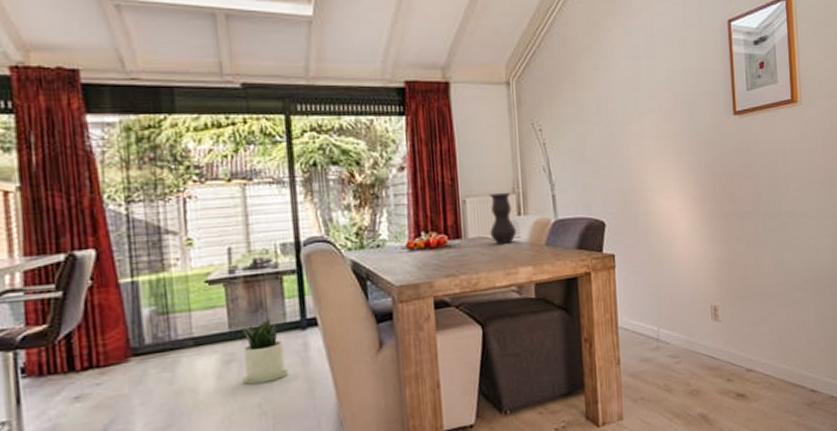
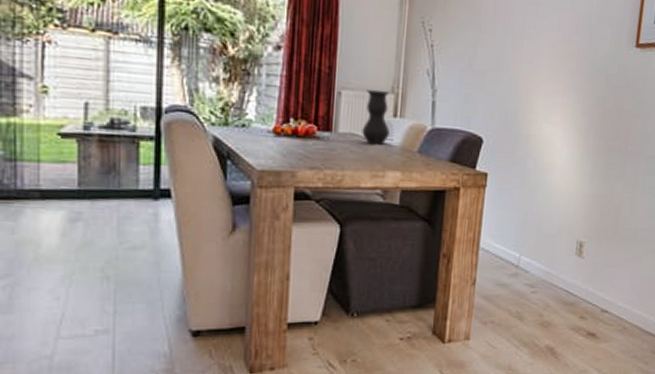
planter: present [241,318,290,384] -> none [86,182,137,247]

